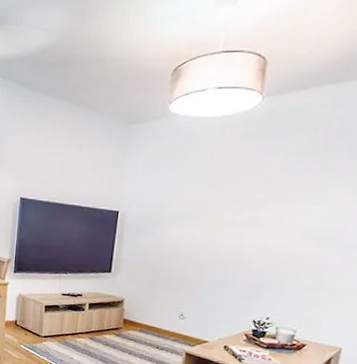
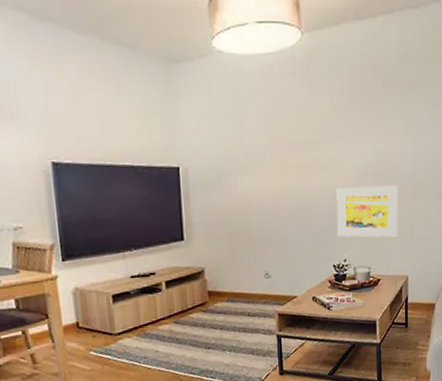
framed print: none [264,248,348,306] -> present [336,185,398,237]

